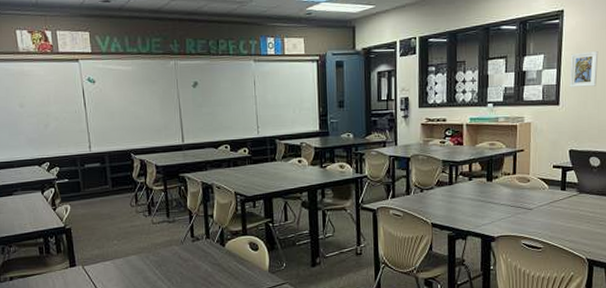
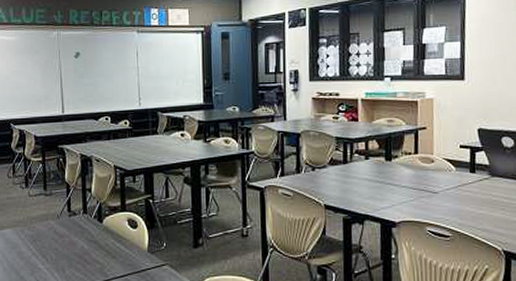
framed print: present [569,51,599,87] -> none [475,23,507,61]

